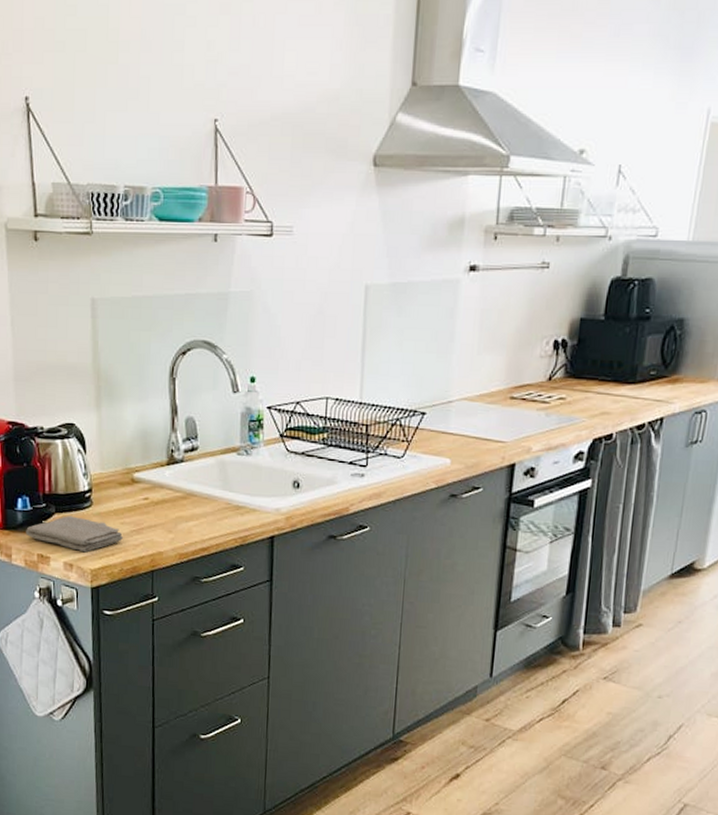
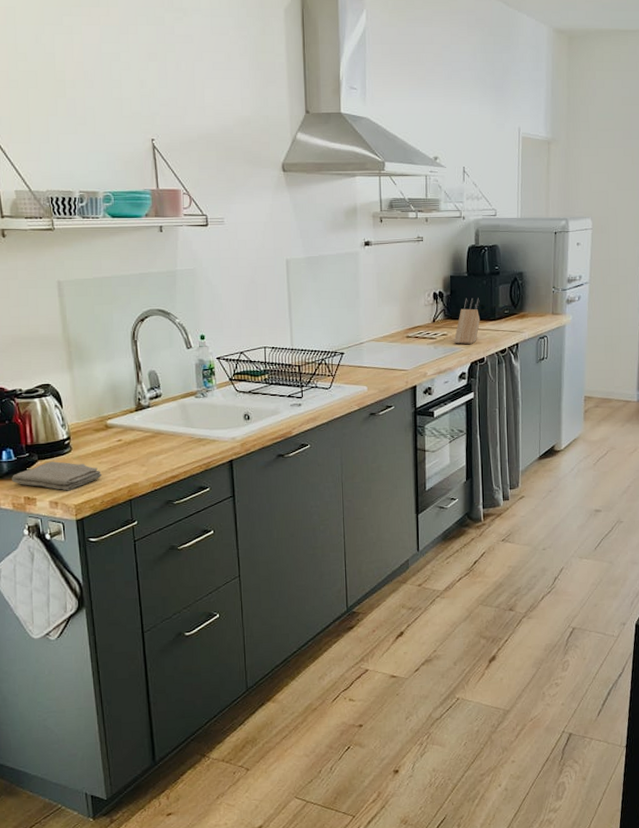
knife block: none [573,350,618,414] -> present [453,297,481,344]

